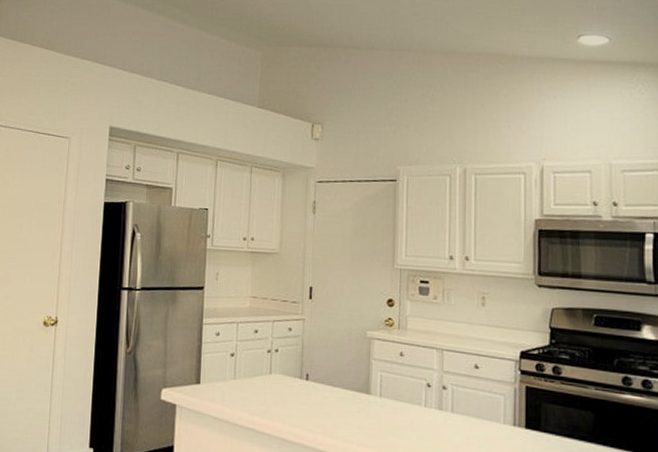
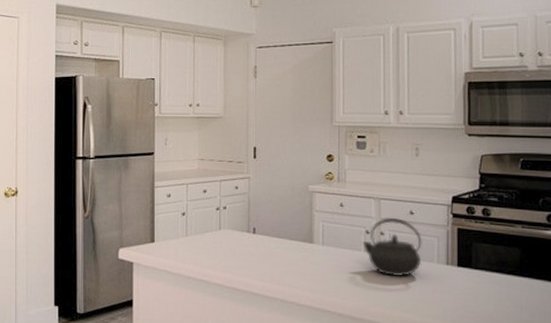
kettle: none [423,370,488,436] -> present [363,217,422,276]

